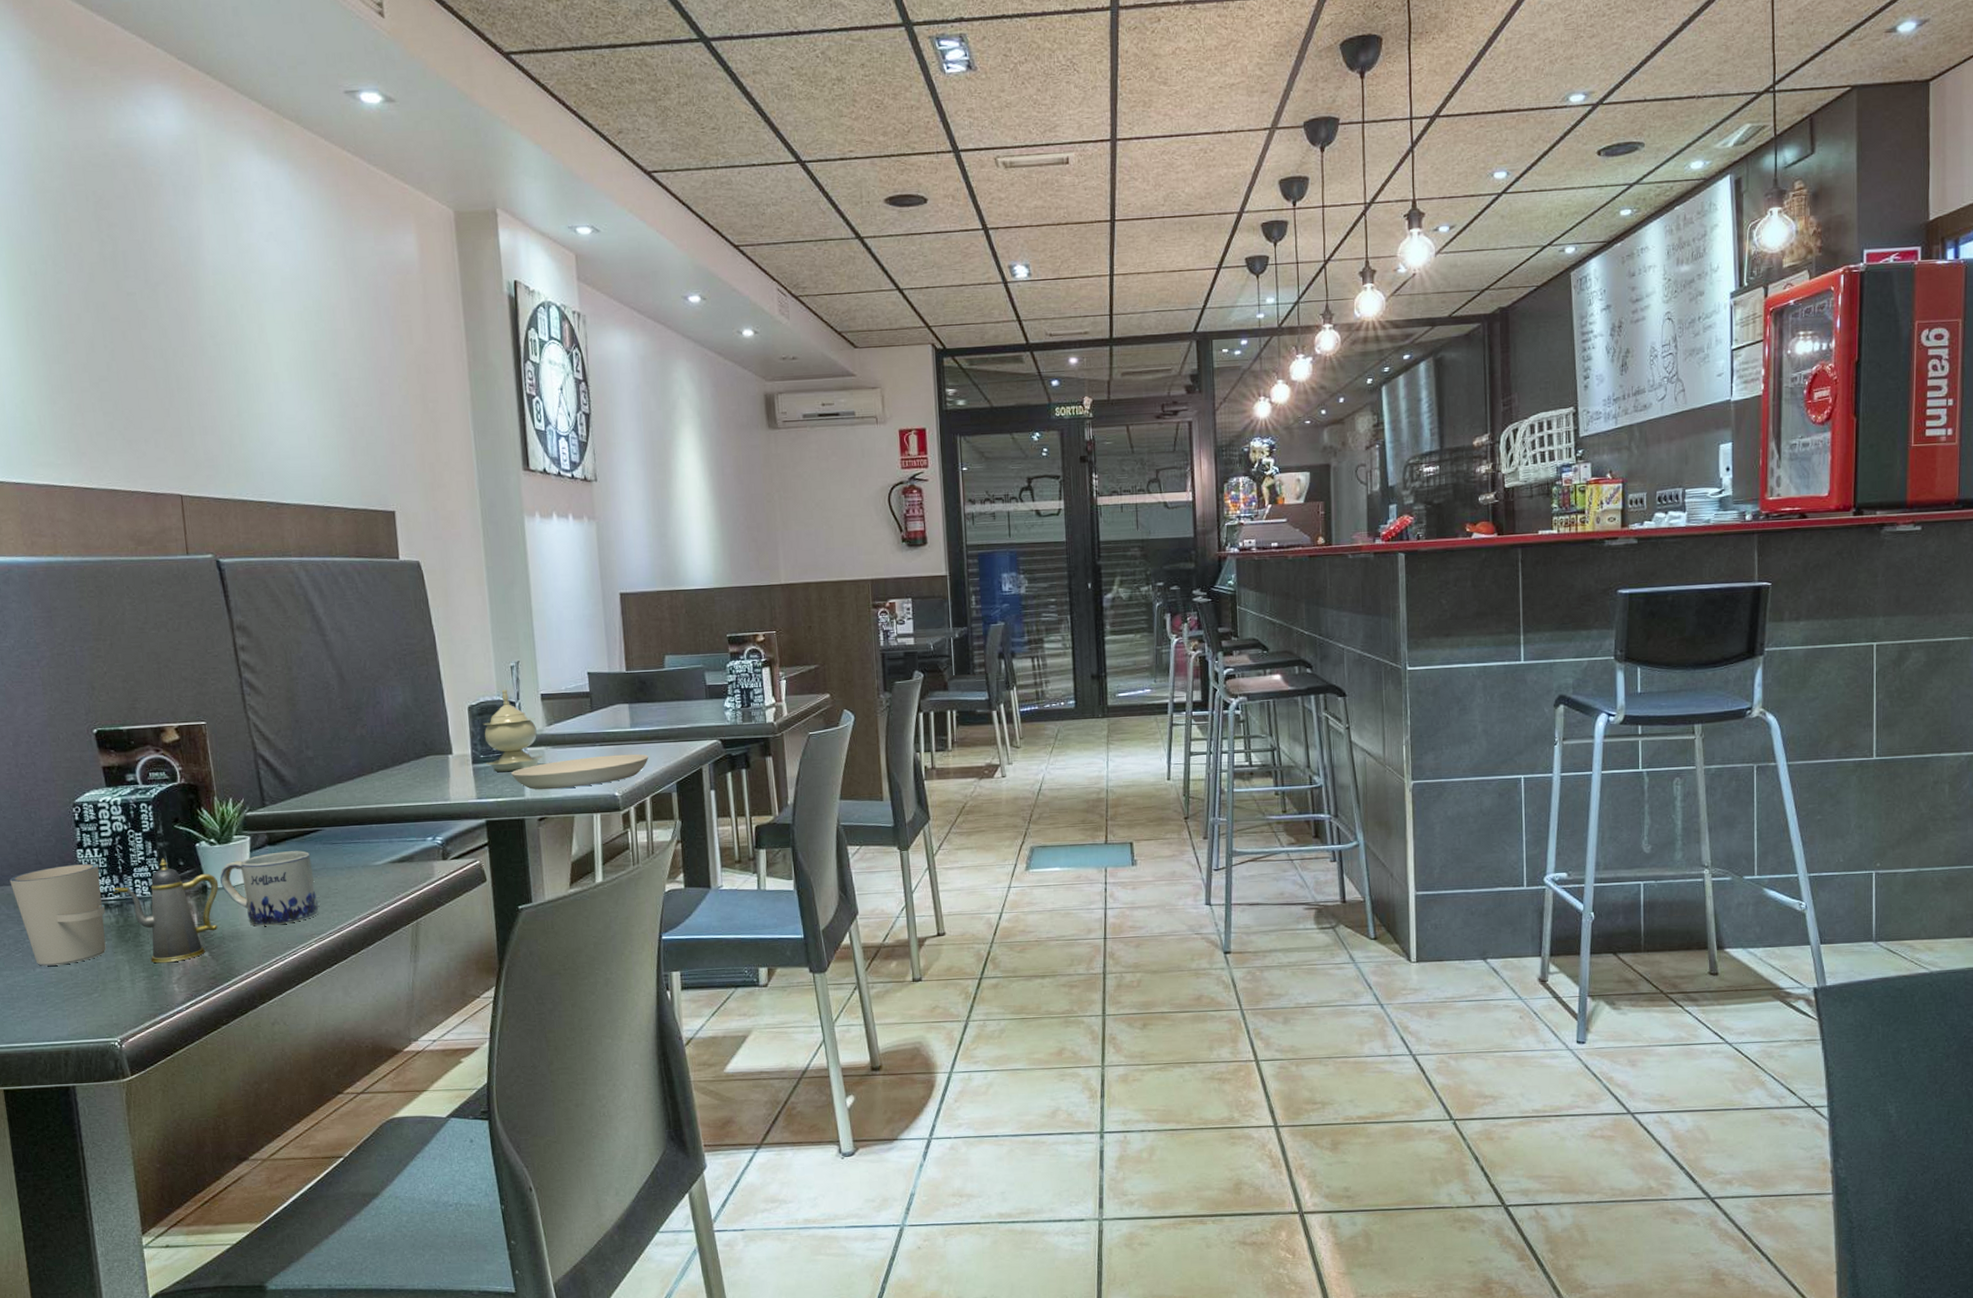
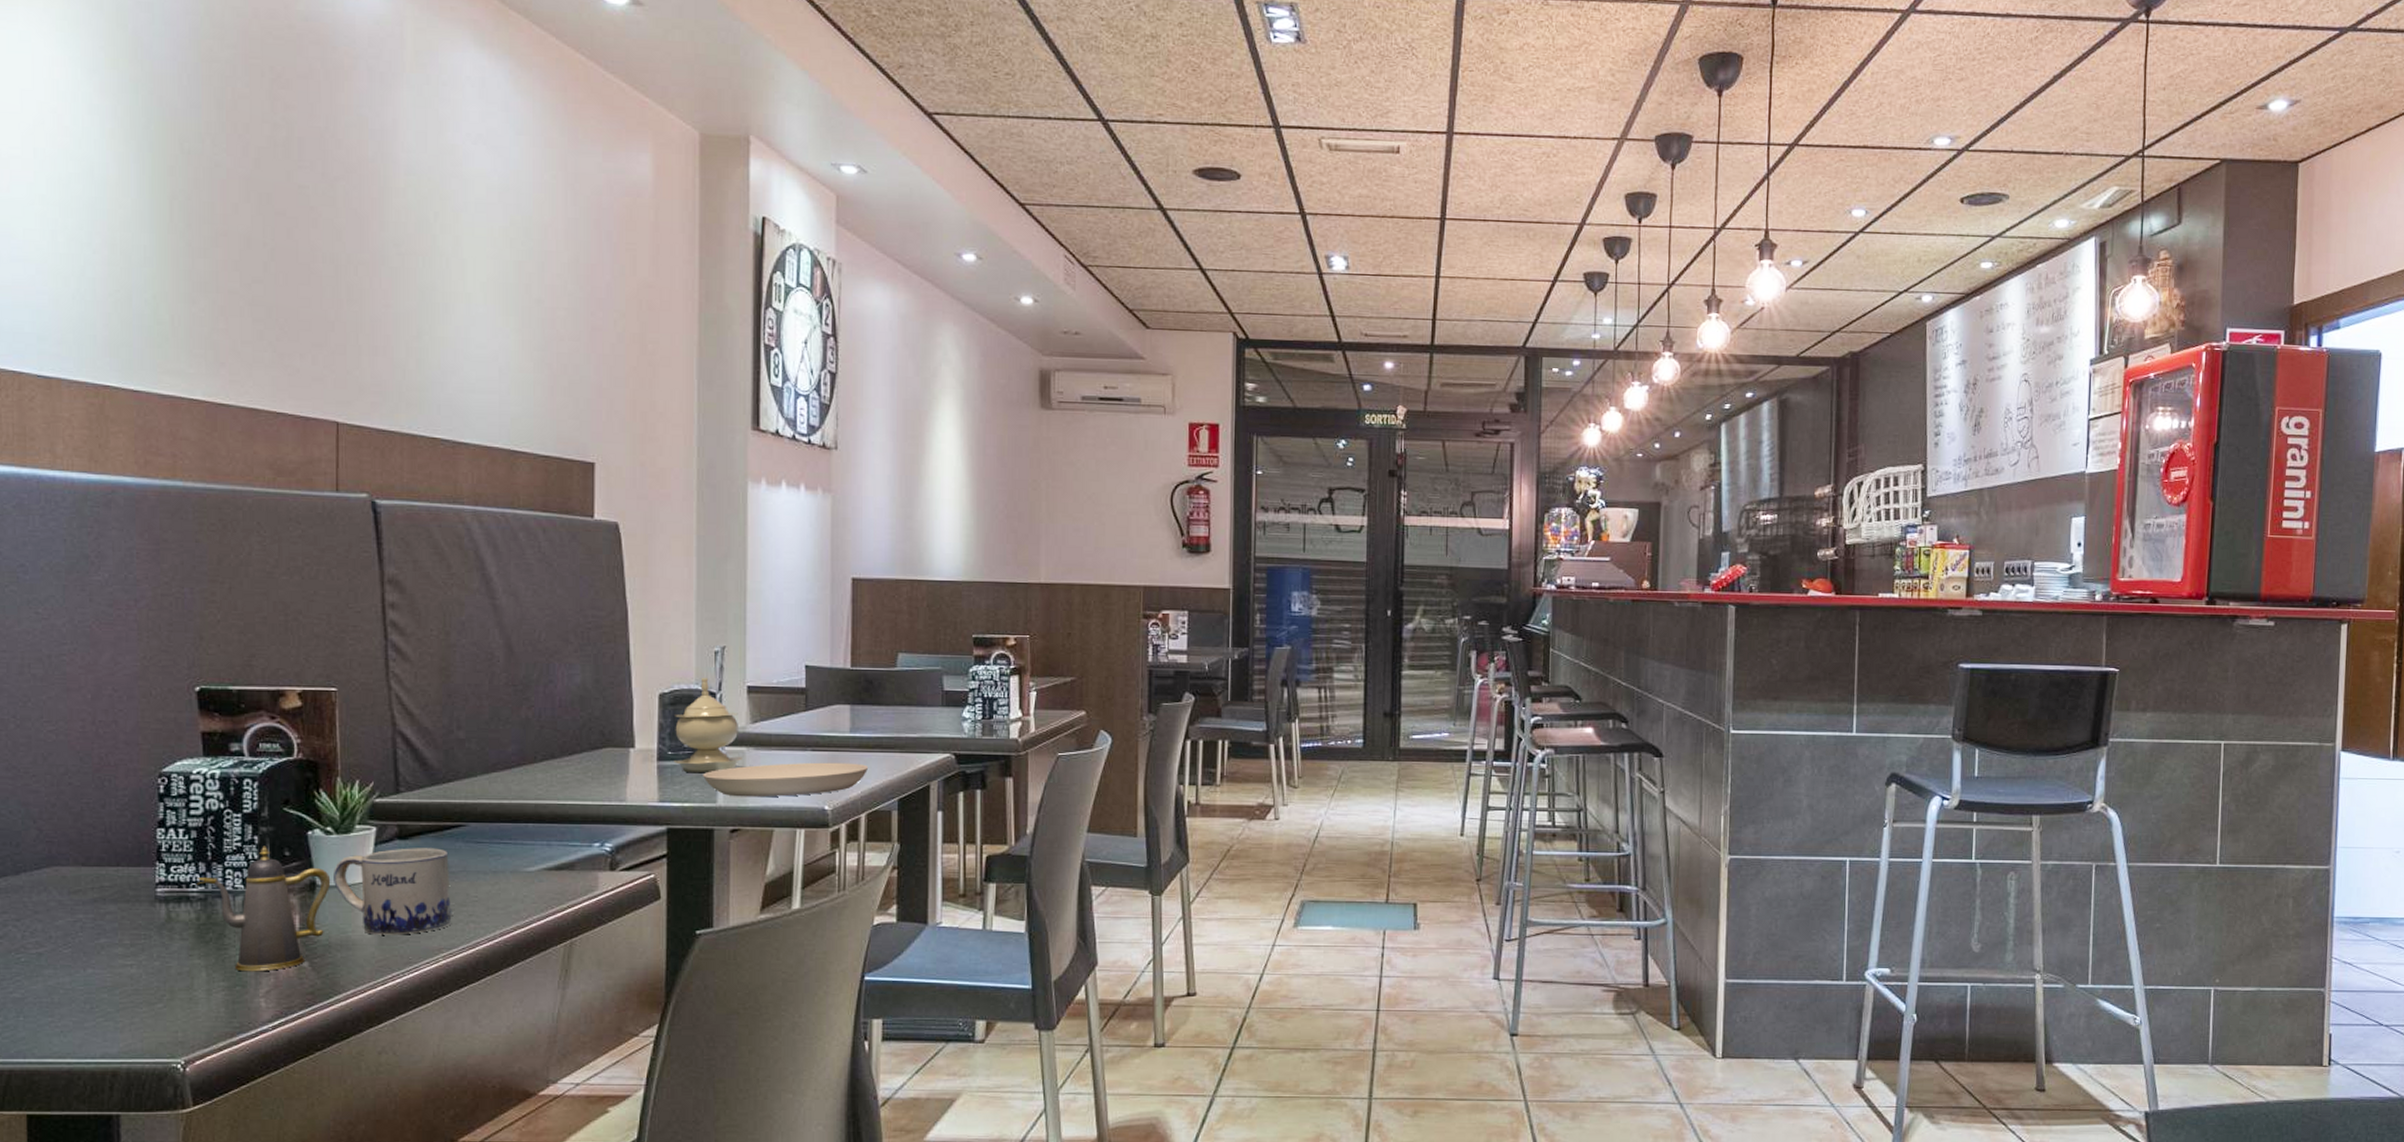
cup: present [9,863,106,966] -> none [67,845,184,967]

